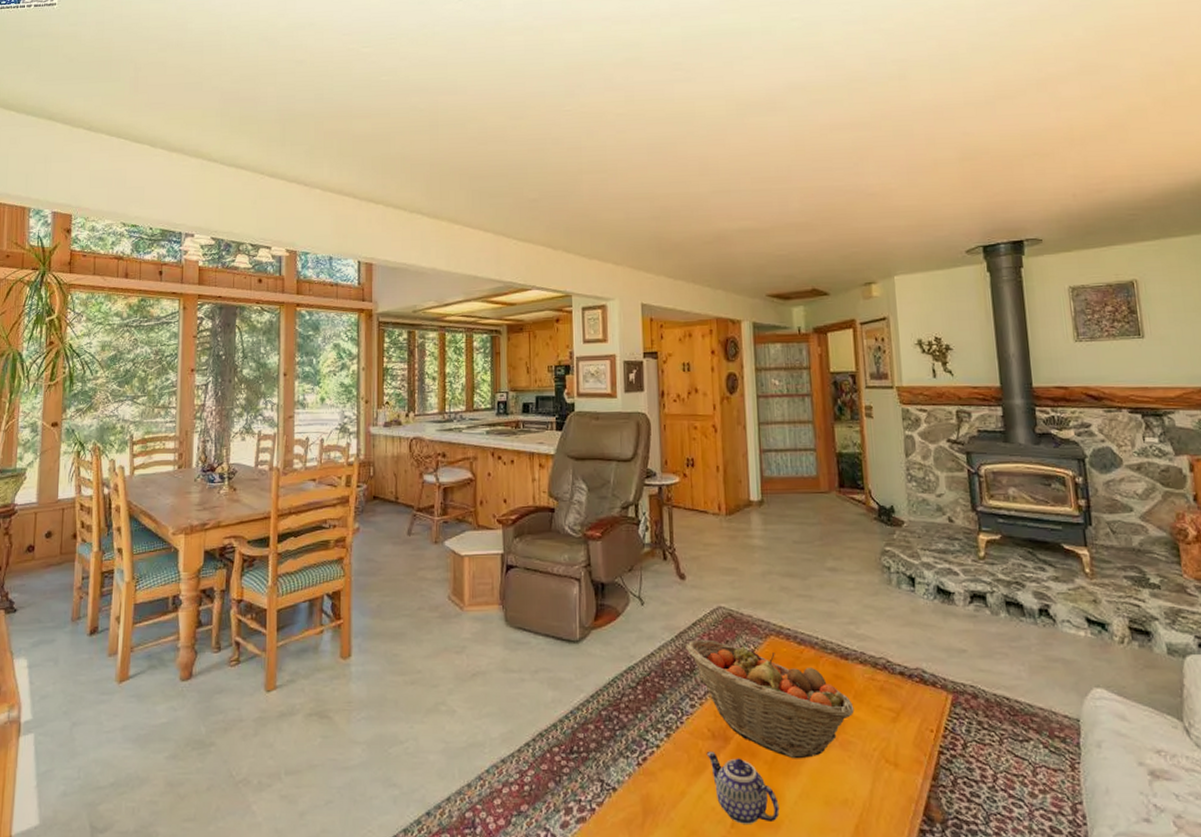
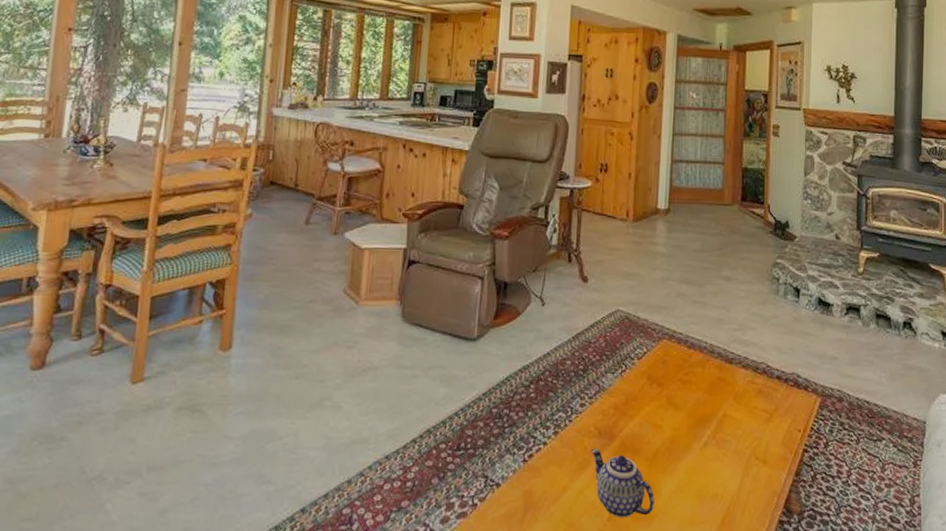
fruit basket: present [686,639,855,759] -> none [581,341,733,456]

